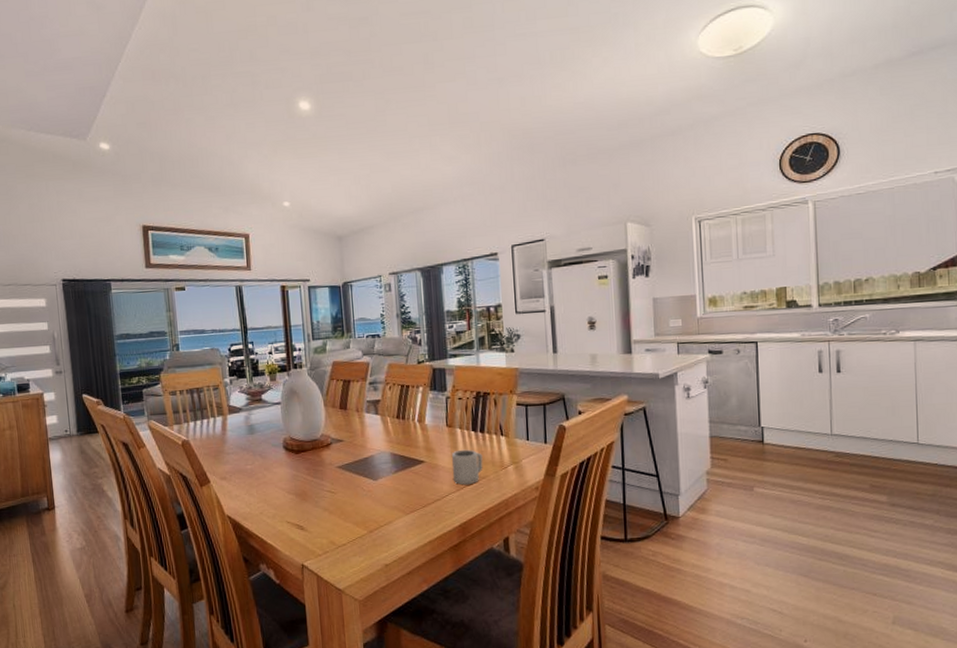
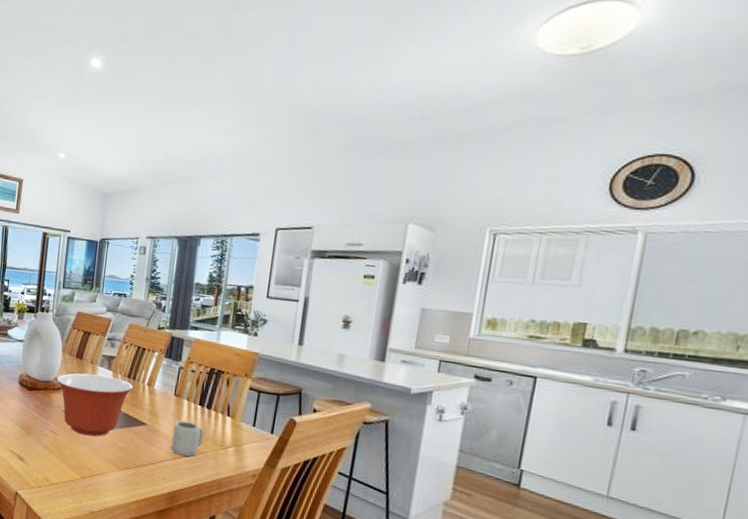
mixing bowl: none [323,421,405,488] -> present [56,373,134,437]

